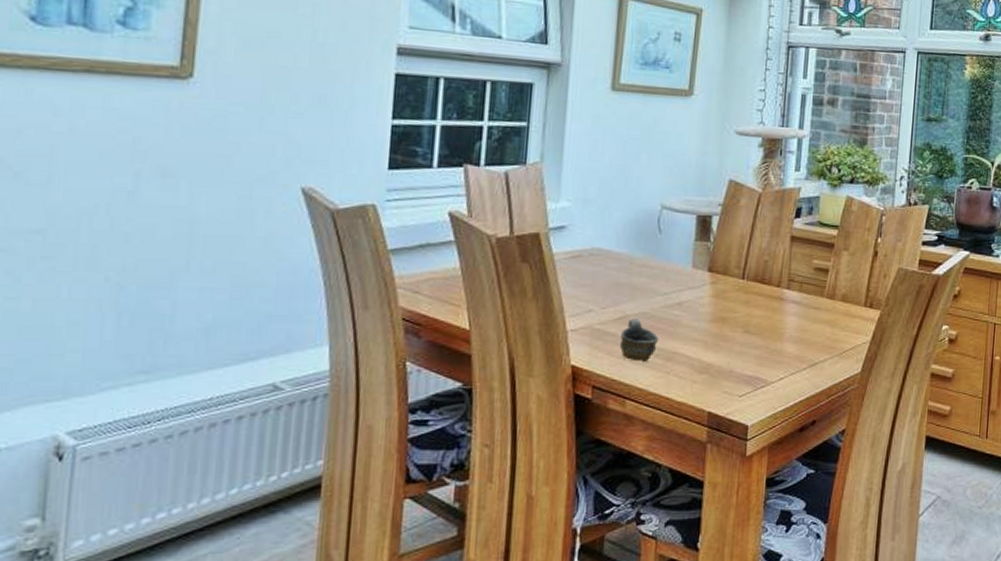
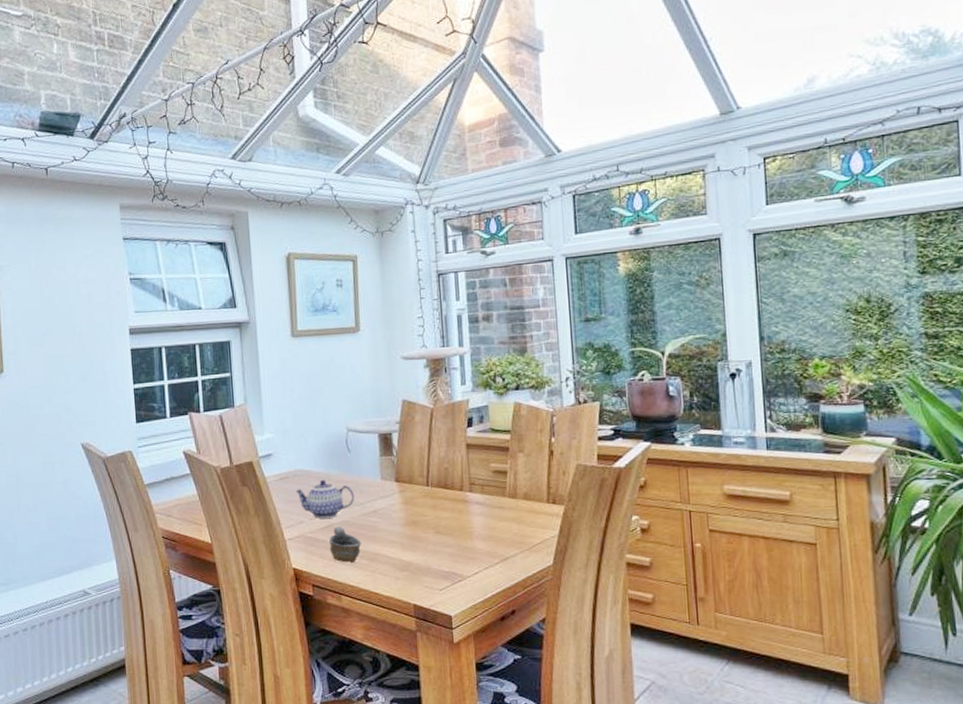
teapot: none [588,261,659,308] -> present [295,479,355,518]

